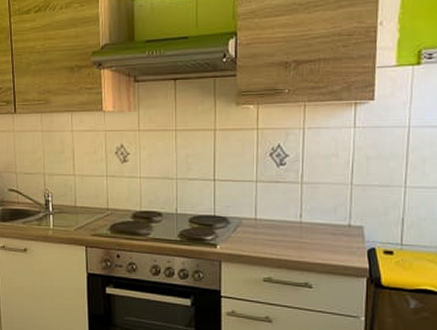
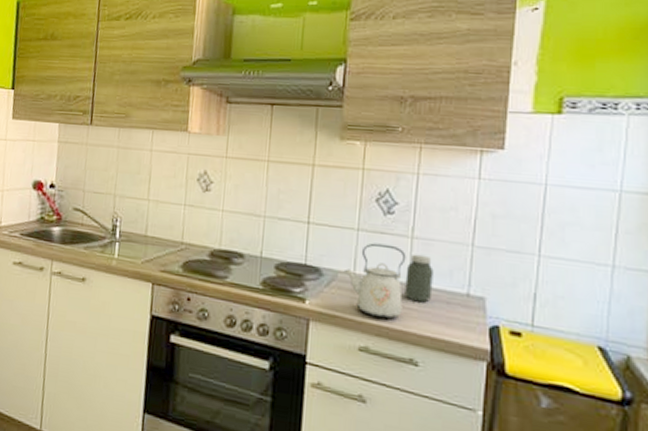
kettle: none [246,191,298,254] -> present [343,243,407,319]
jar: none [298,197,321,236] -> present [405,254,434,303]

